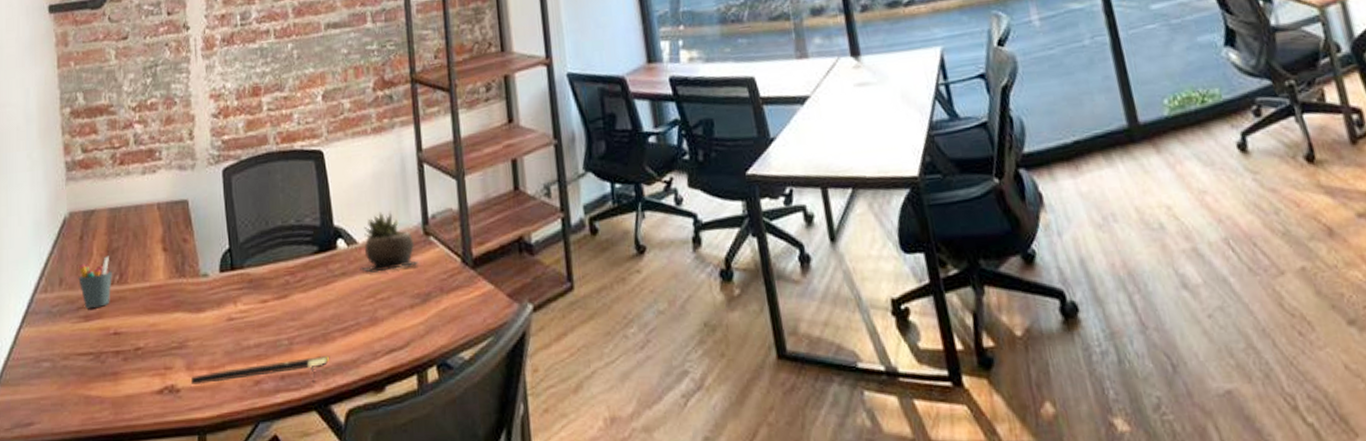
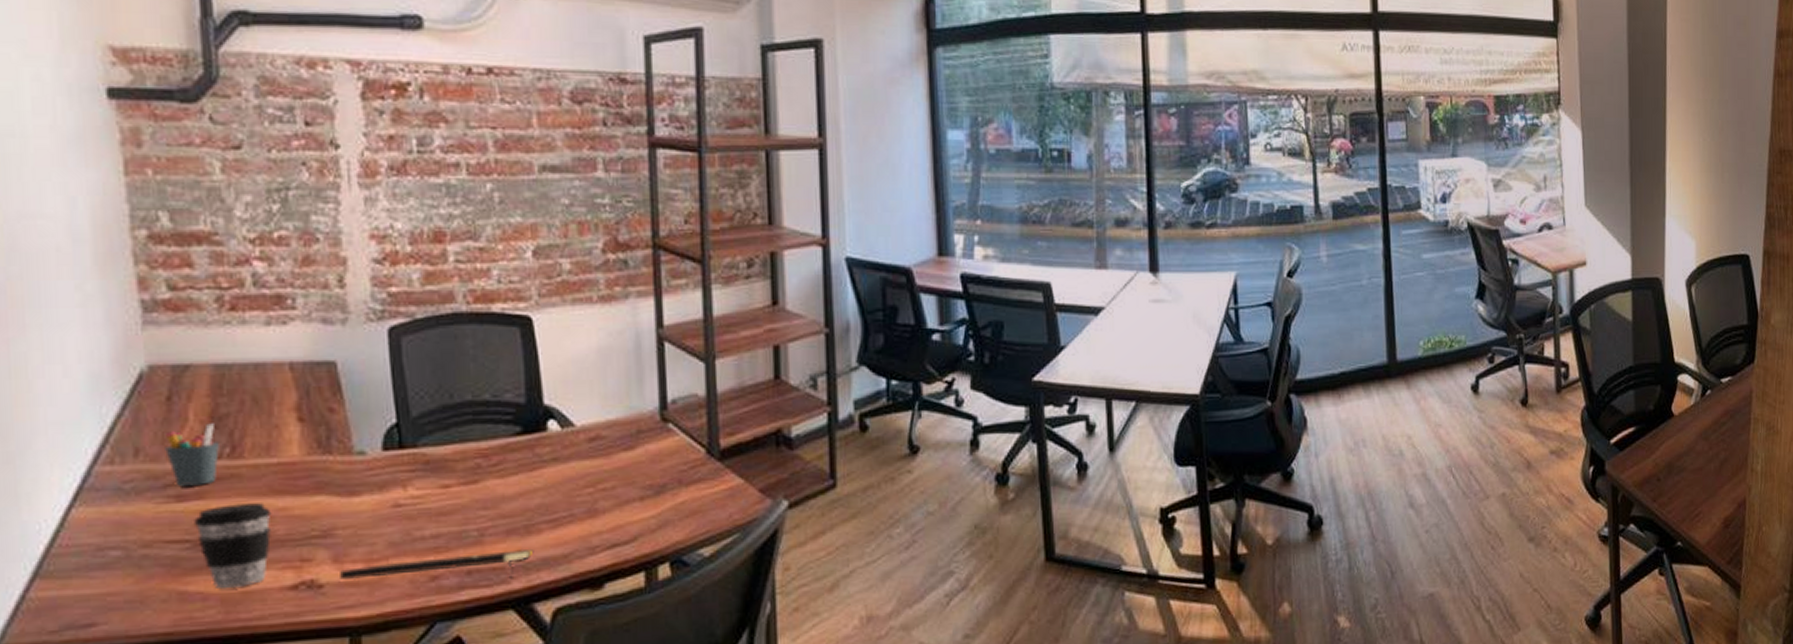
coffee cup: none [96,320,146,393] -> present [194,503,272,588]
succulent plant: present [361,210,421,273] -> none [578,392,655,460]

